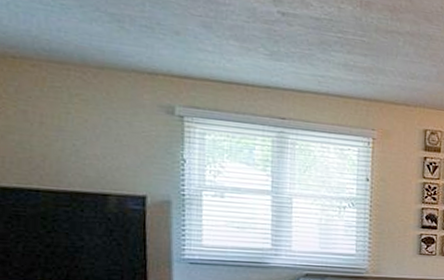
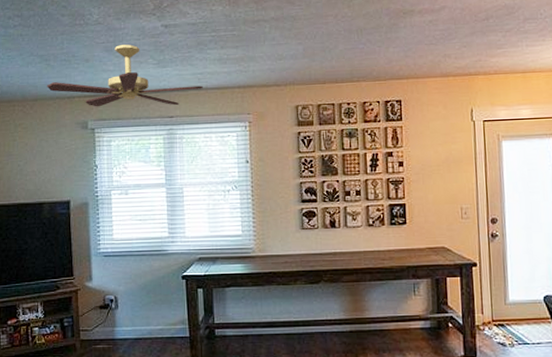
ceiling fan: none [119,23,323,107] -> present [47,44,203,107]

